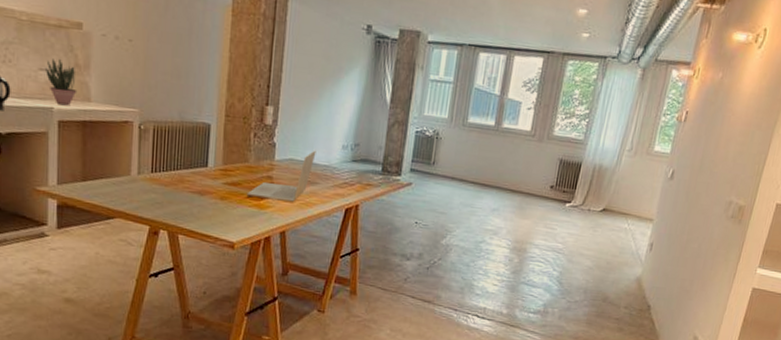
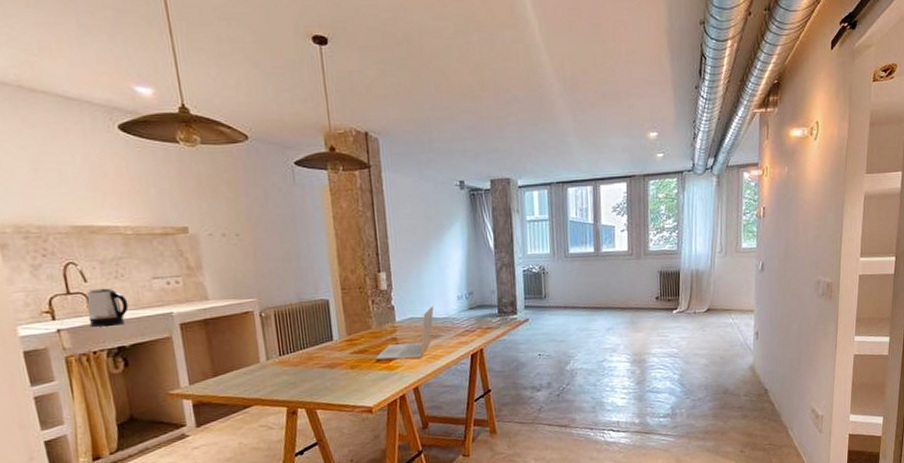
potted plant: present [46,59,78,106] -> none [159,265,194,309]

